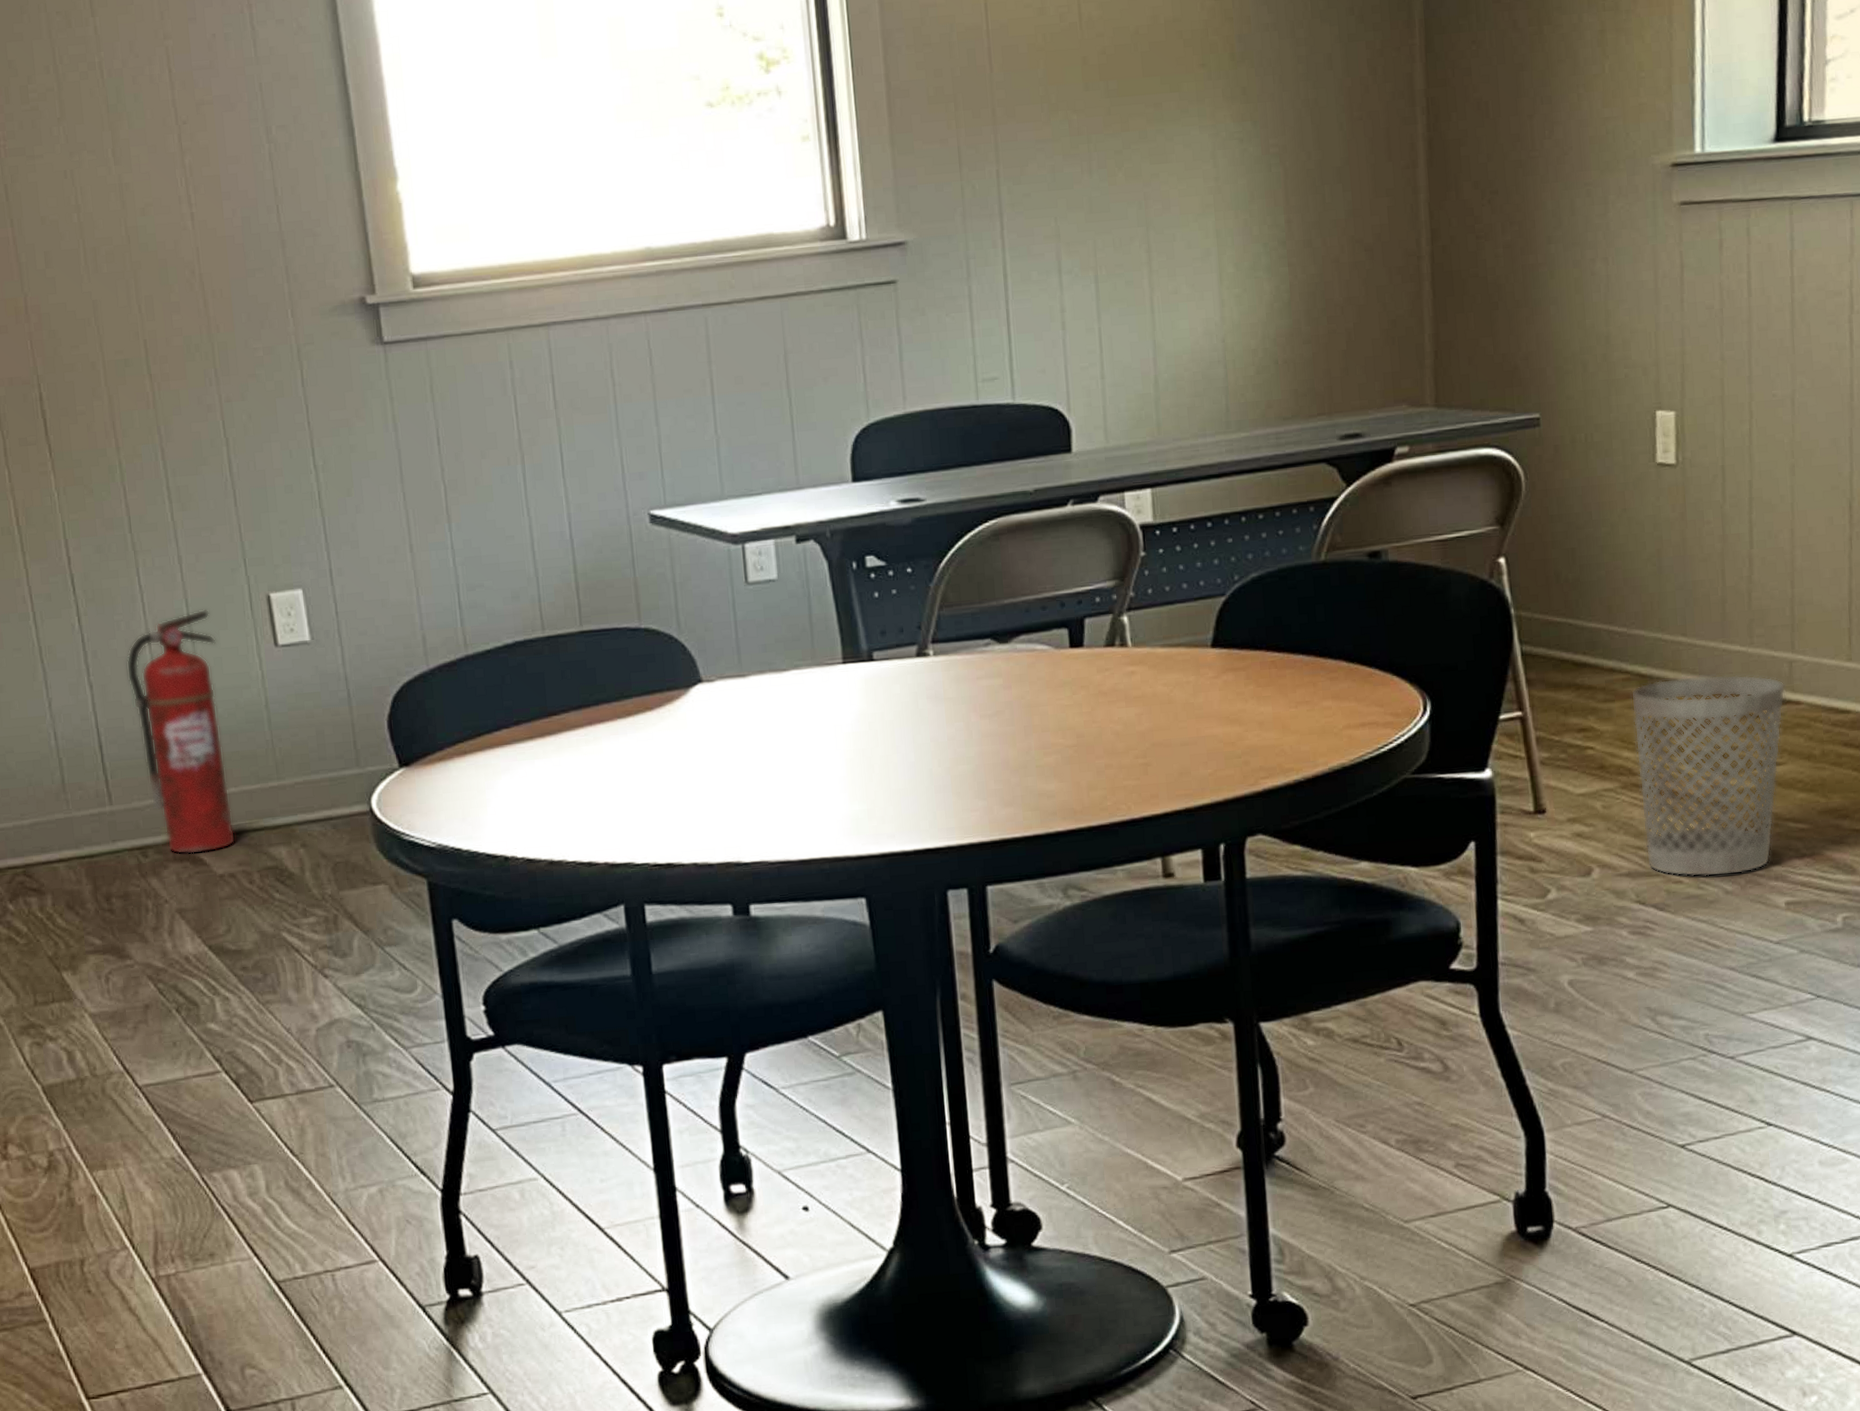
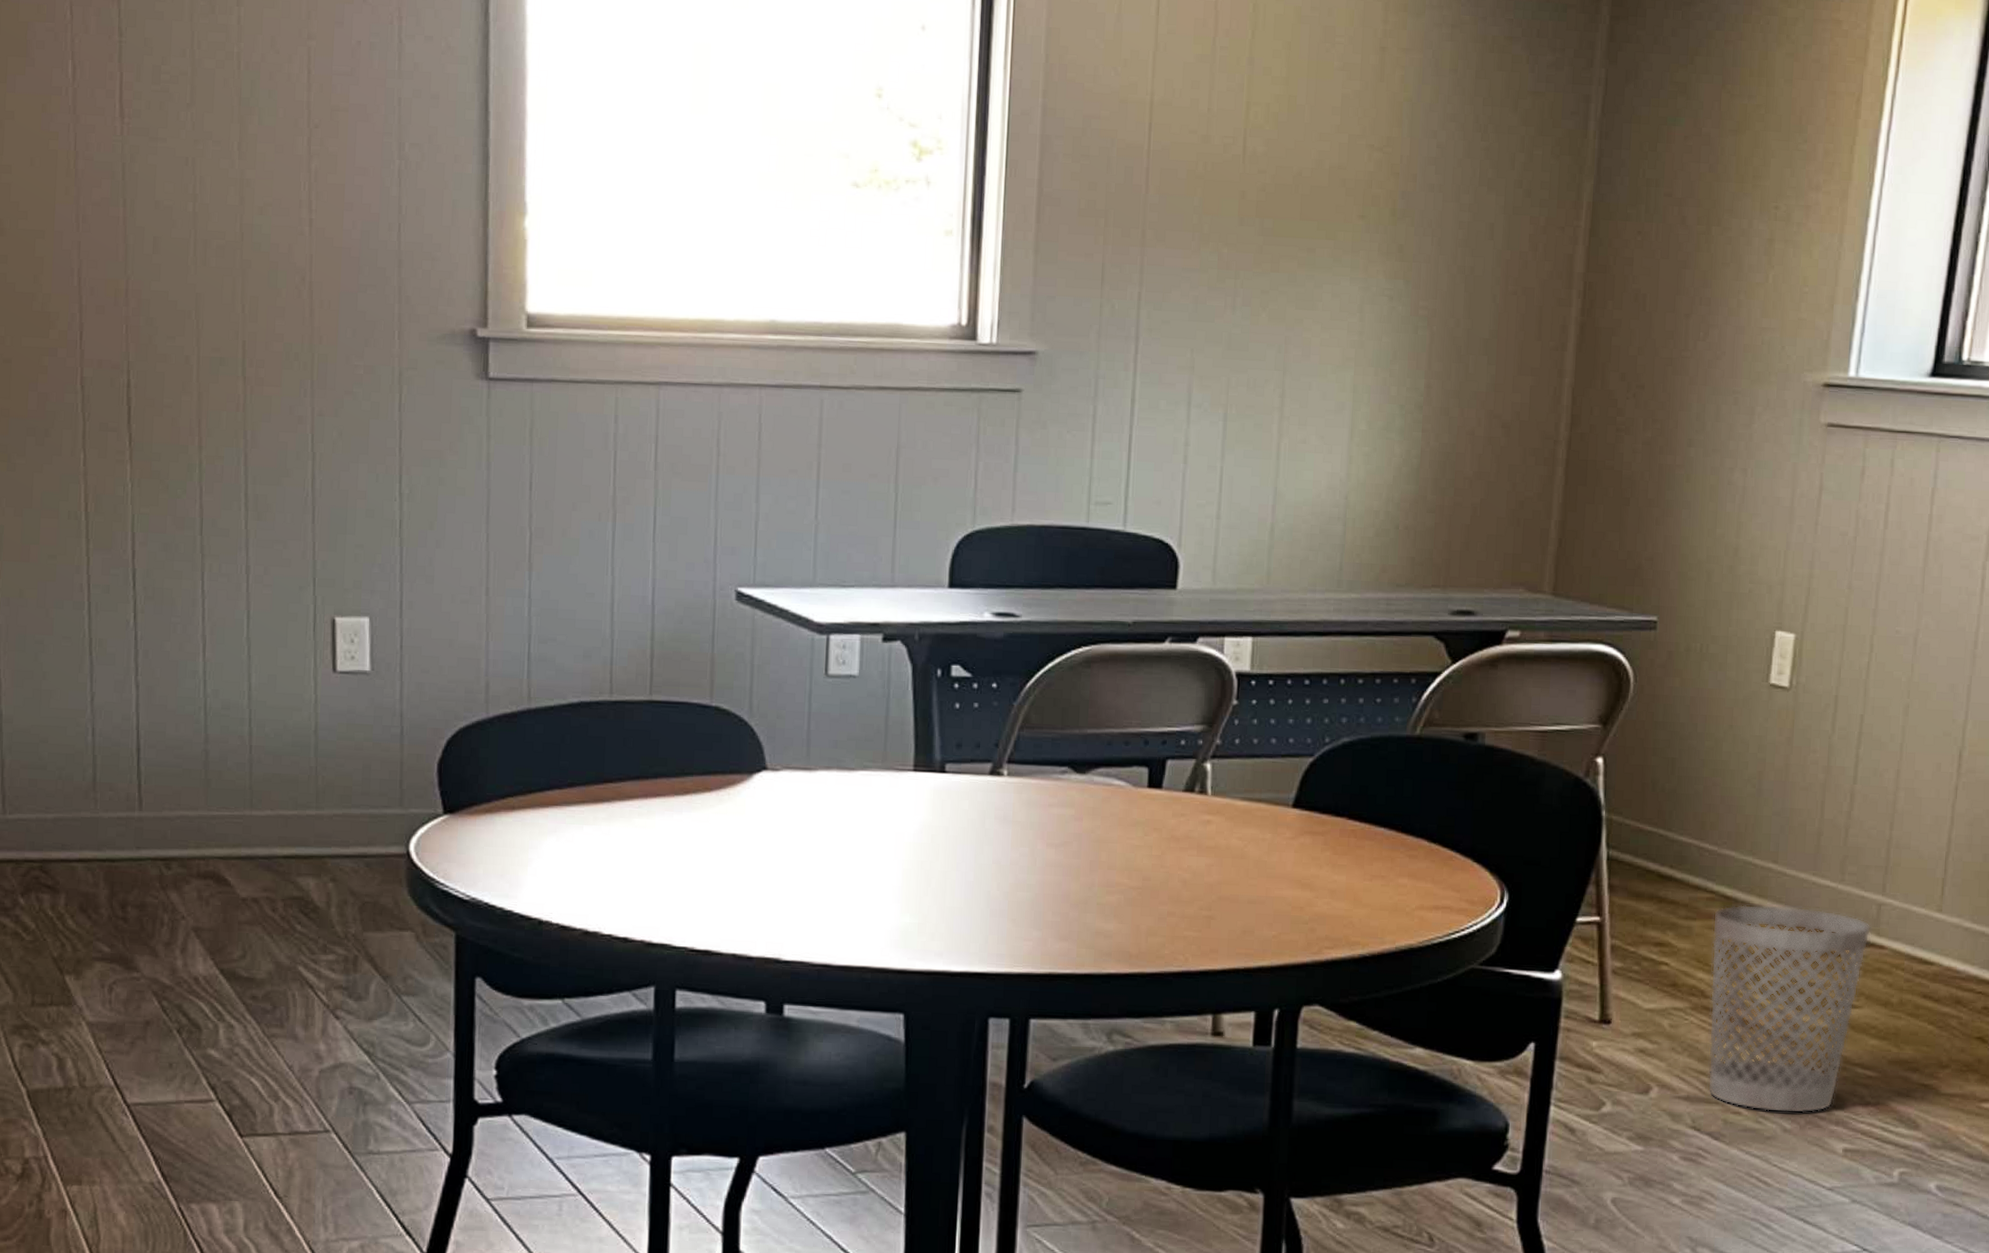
fire extinguisher: present [126,609,236,855] -> none [176,623,274,874]

